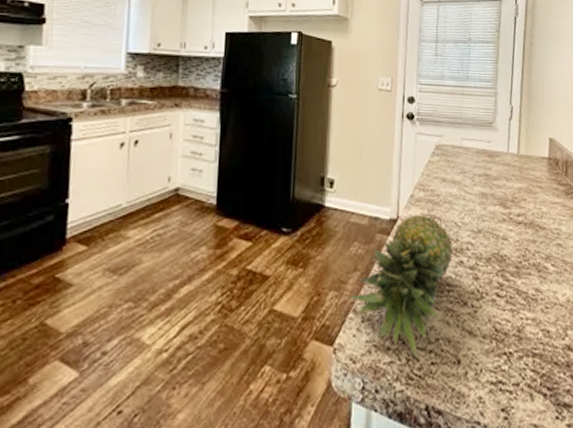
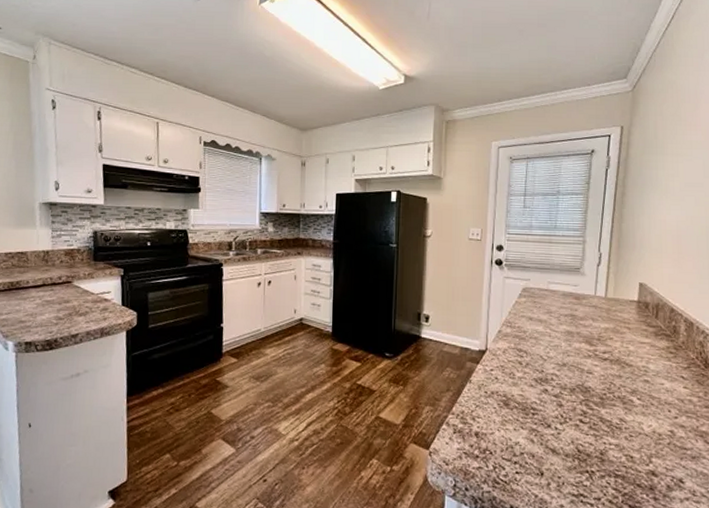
fruit: present [347,215,453,359] -> none [441,348,538,468]

